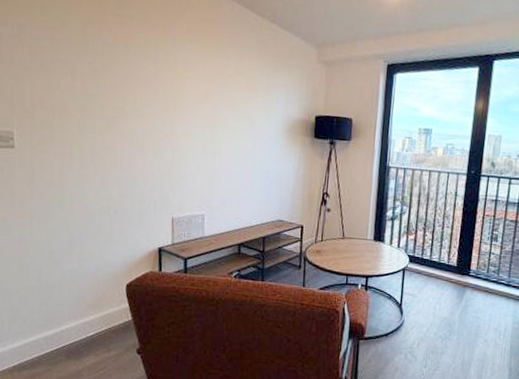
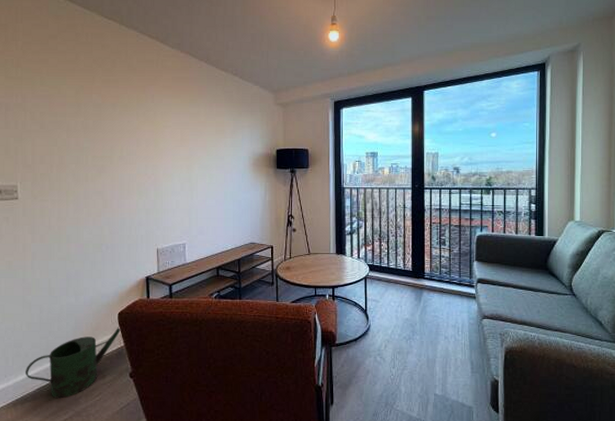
watering can: none [23,298,130,369] -> present [26,326,122,399]

